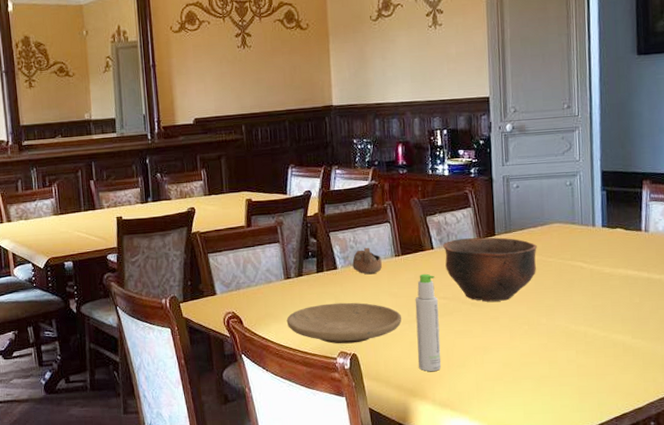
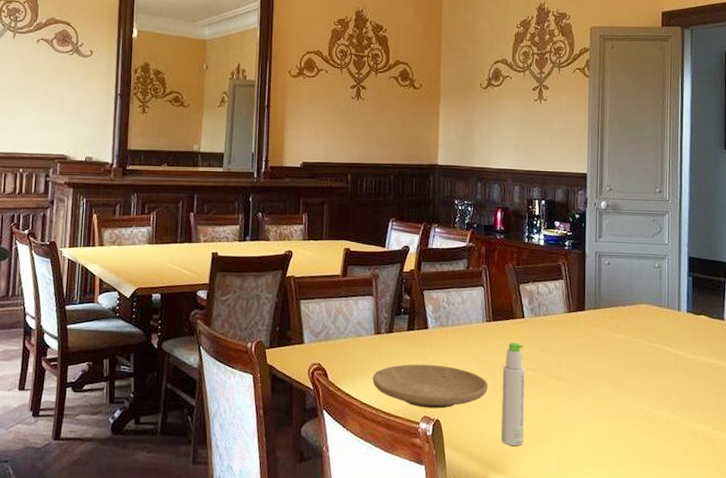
cup: present [352,247,382,275] -> none [444,309,473,338]
bowl: present [443,237,537,302] -> none [534,310,624,378]

